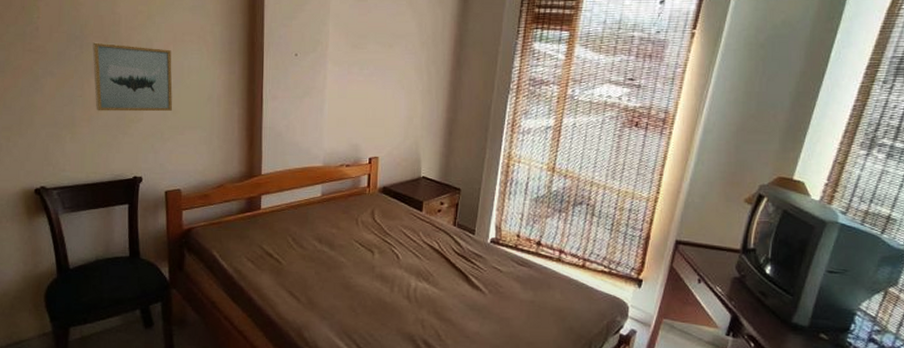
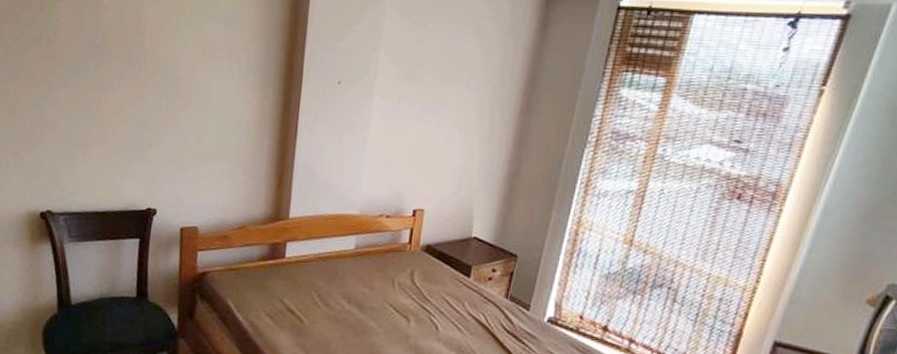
wall art: present [92,42,173,112] -> none [112,52,200,137]

